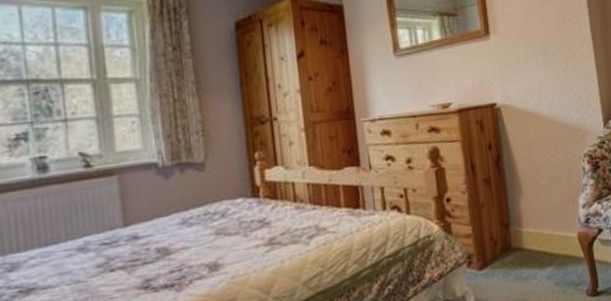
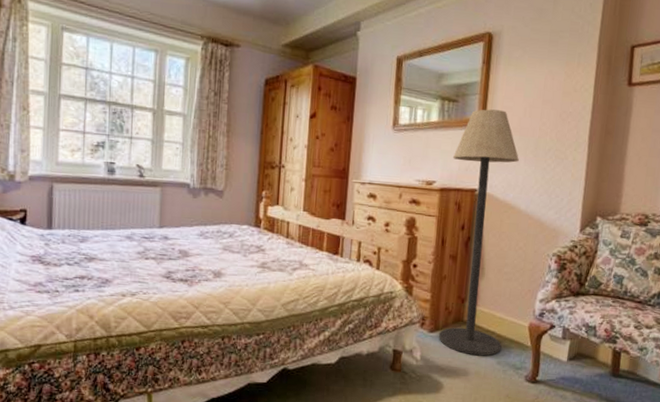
floor lamp: none [463,17,556,284] -> present [439,109,519,356]

